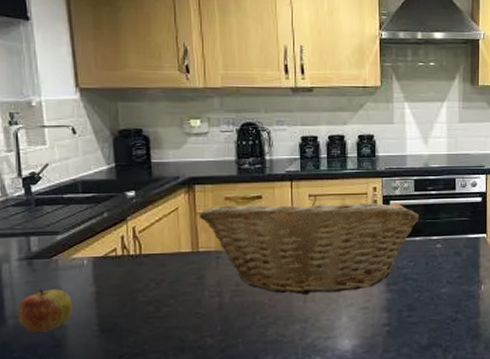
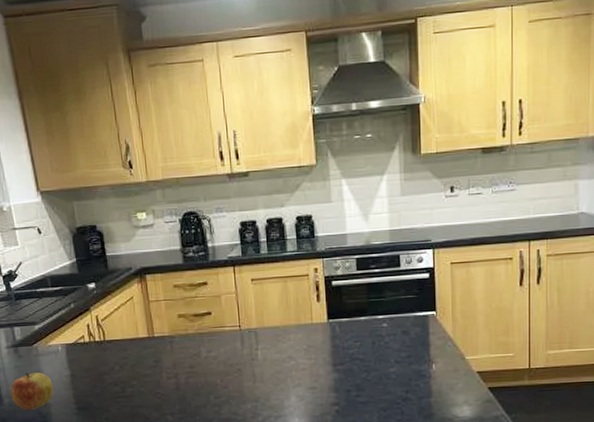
fruit basket: present [199,195,419,294] -> none [151,279,363,375]

